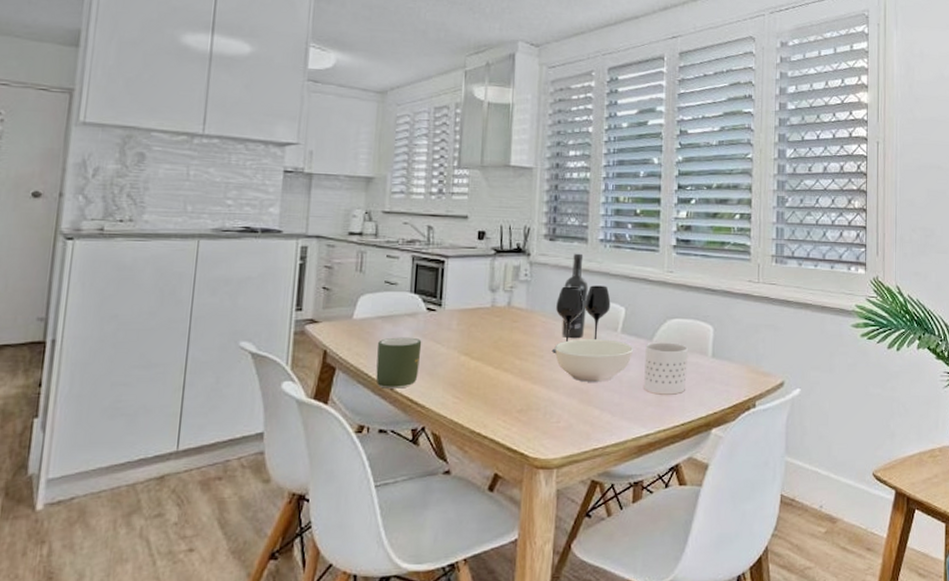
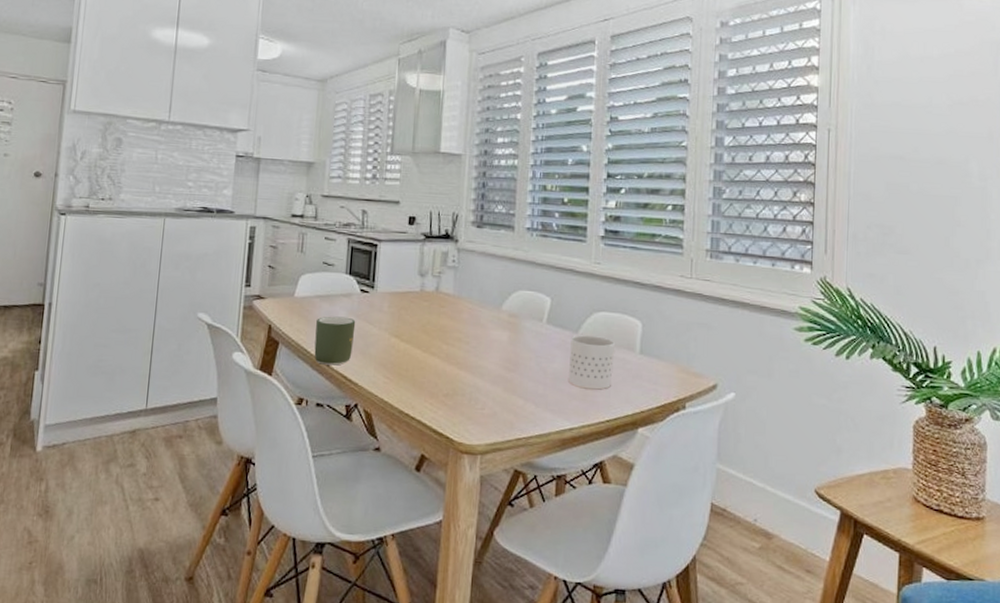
wine glass: present [553,285,611,353] -> none [478,273,537,340]
bowl: present [554,339,634,382] -> none [480,327,559,372]
wine bottle: present [561,253,589,338] -> none [487,241,515,326]

